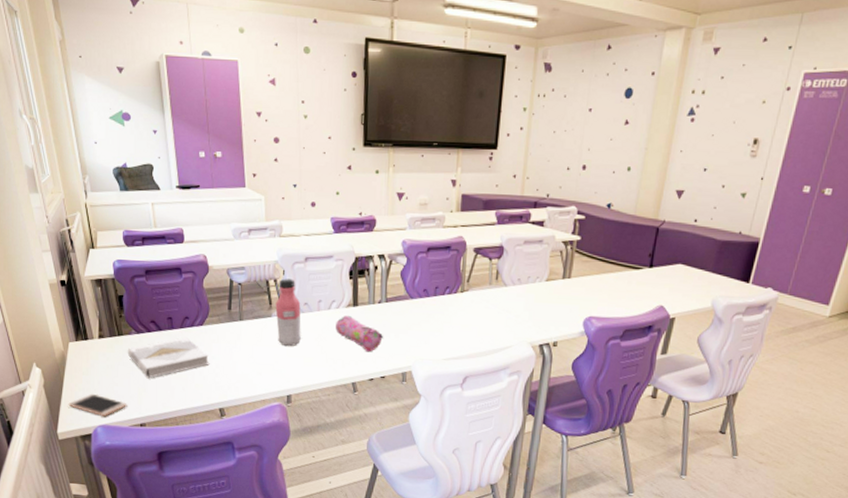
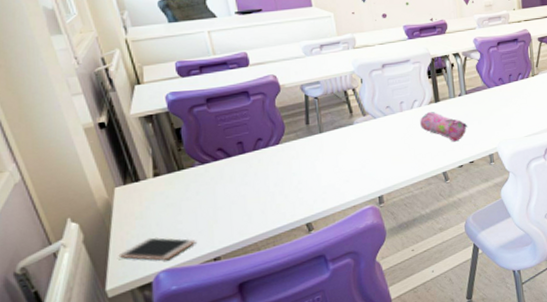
book: present [127,337,210,379] -> none [191,159,291,209]
water bottle: present [275,278,302,347] -> none [356,86,388,151]

